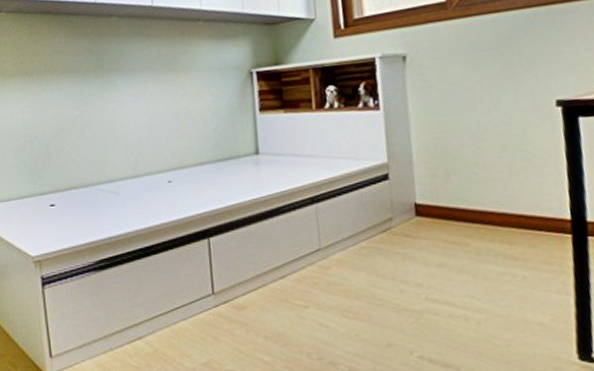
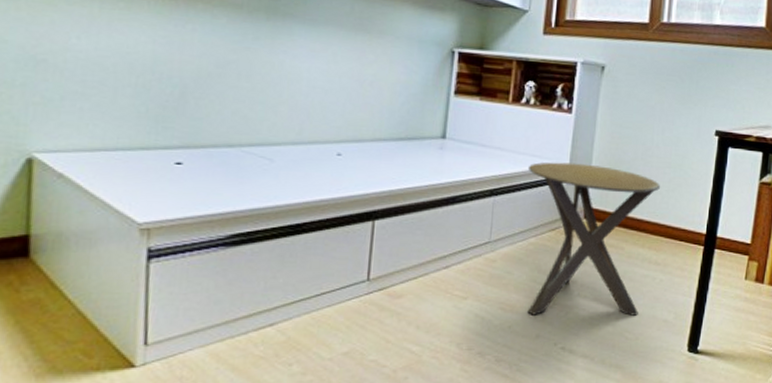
side table: none [344,159,503,322] -> present [527,162,660,316]

